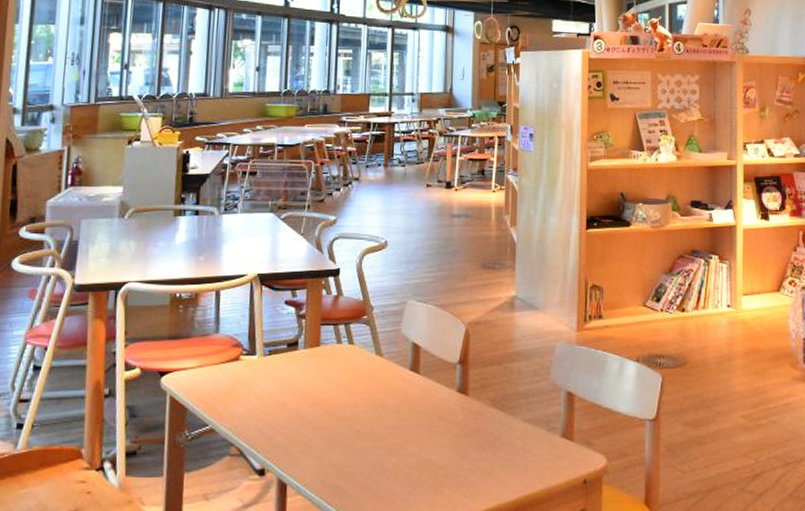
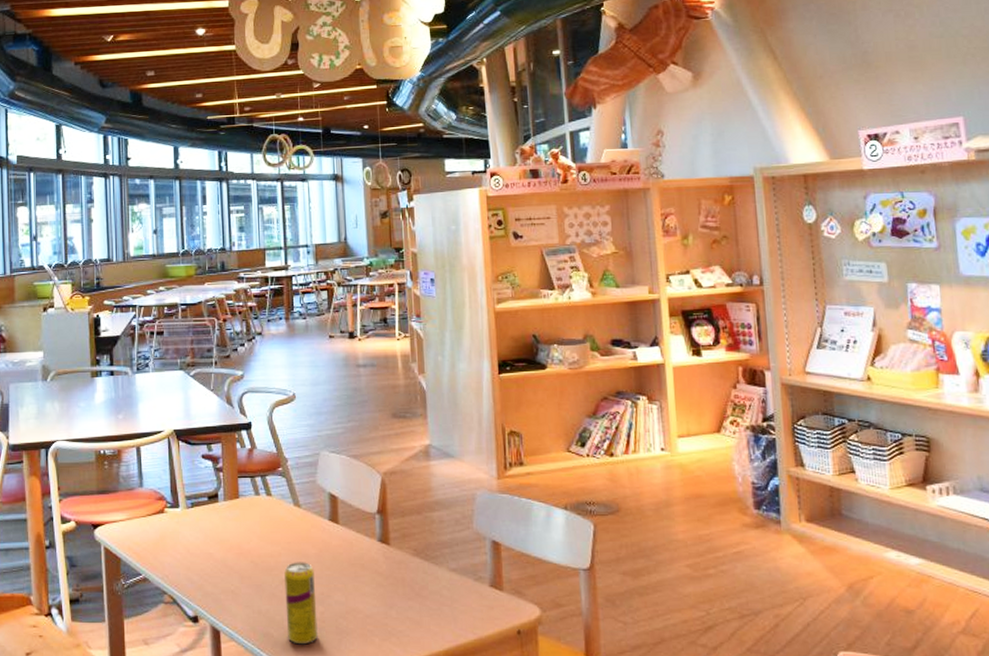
beverage can: none [357,412,390,497] -> present [284,562,318,645]

